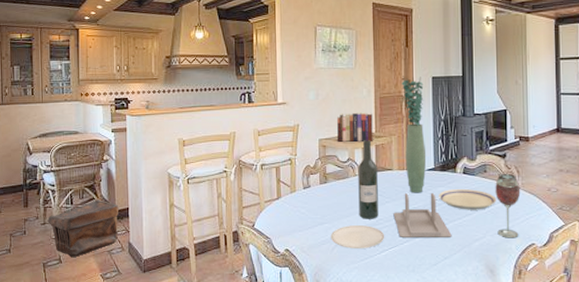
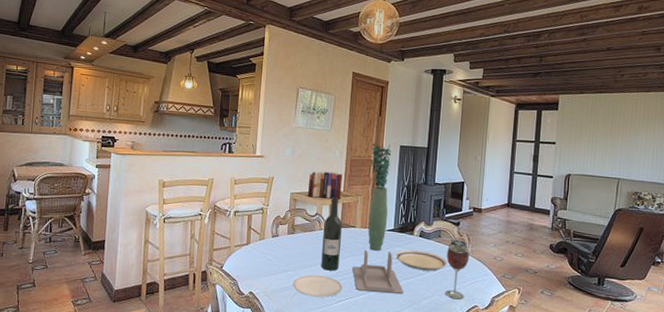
pouch: present [47,199,118,257] -> none [25,230,95,282]

